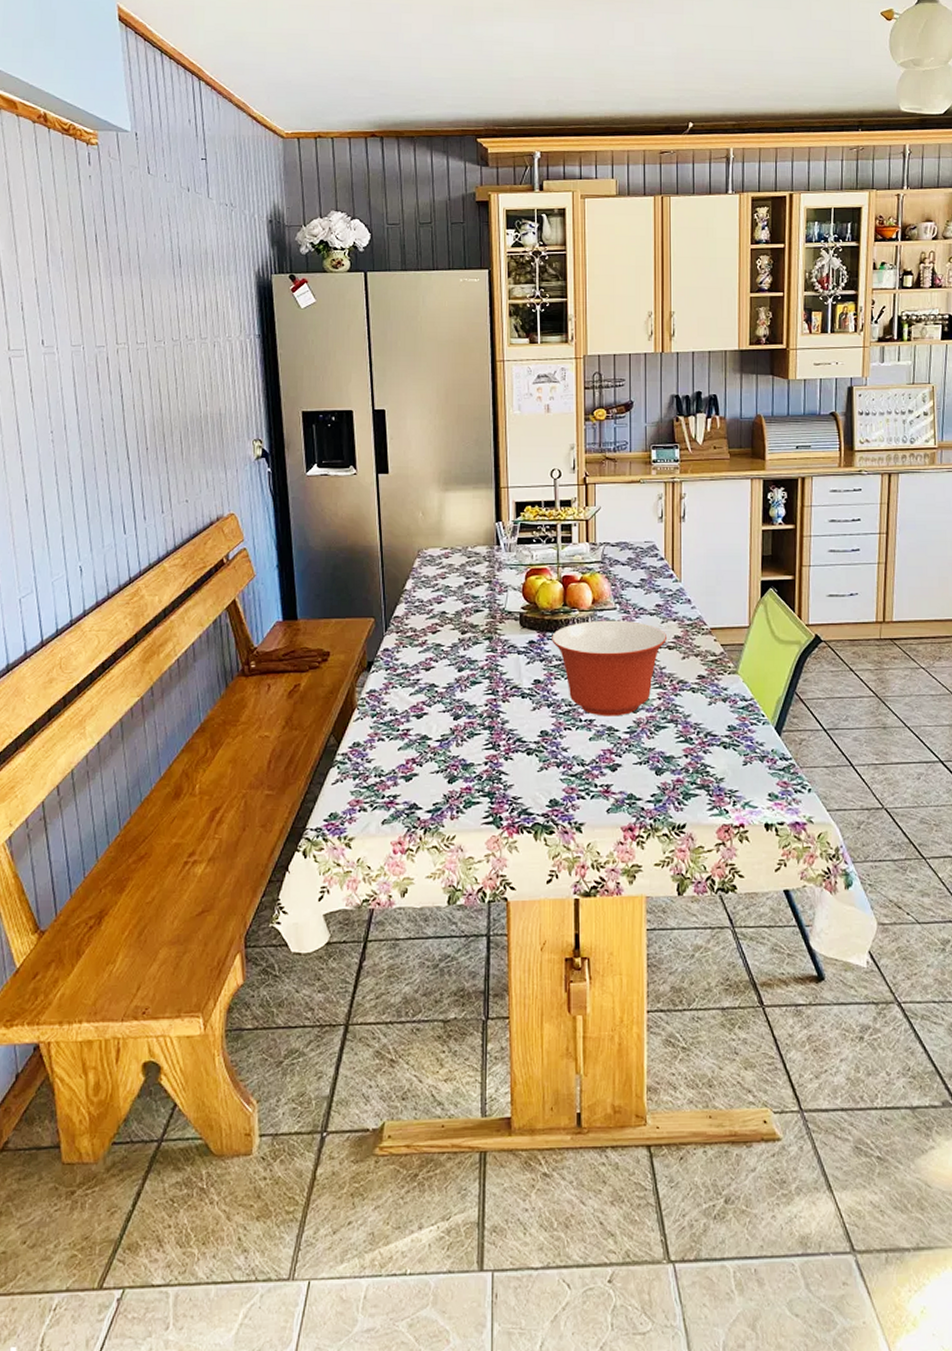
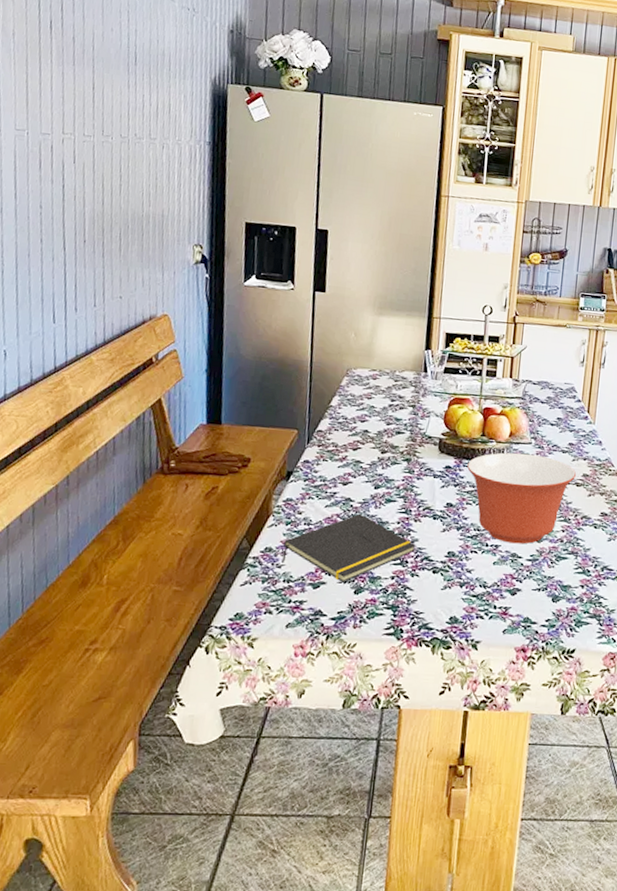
notepad: none [371,699,506,772] -> present [282,513,416,583]

